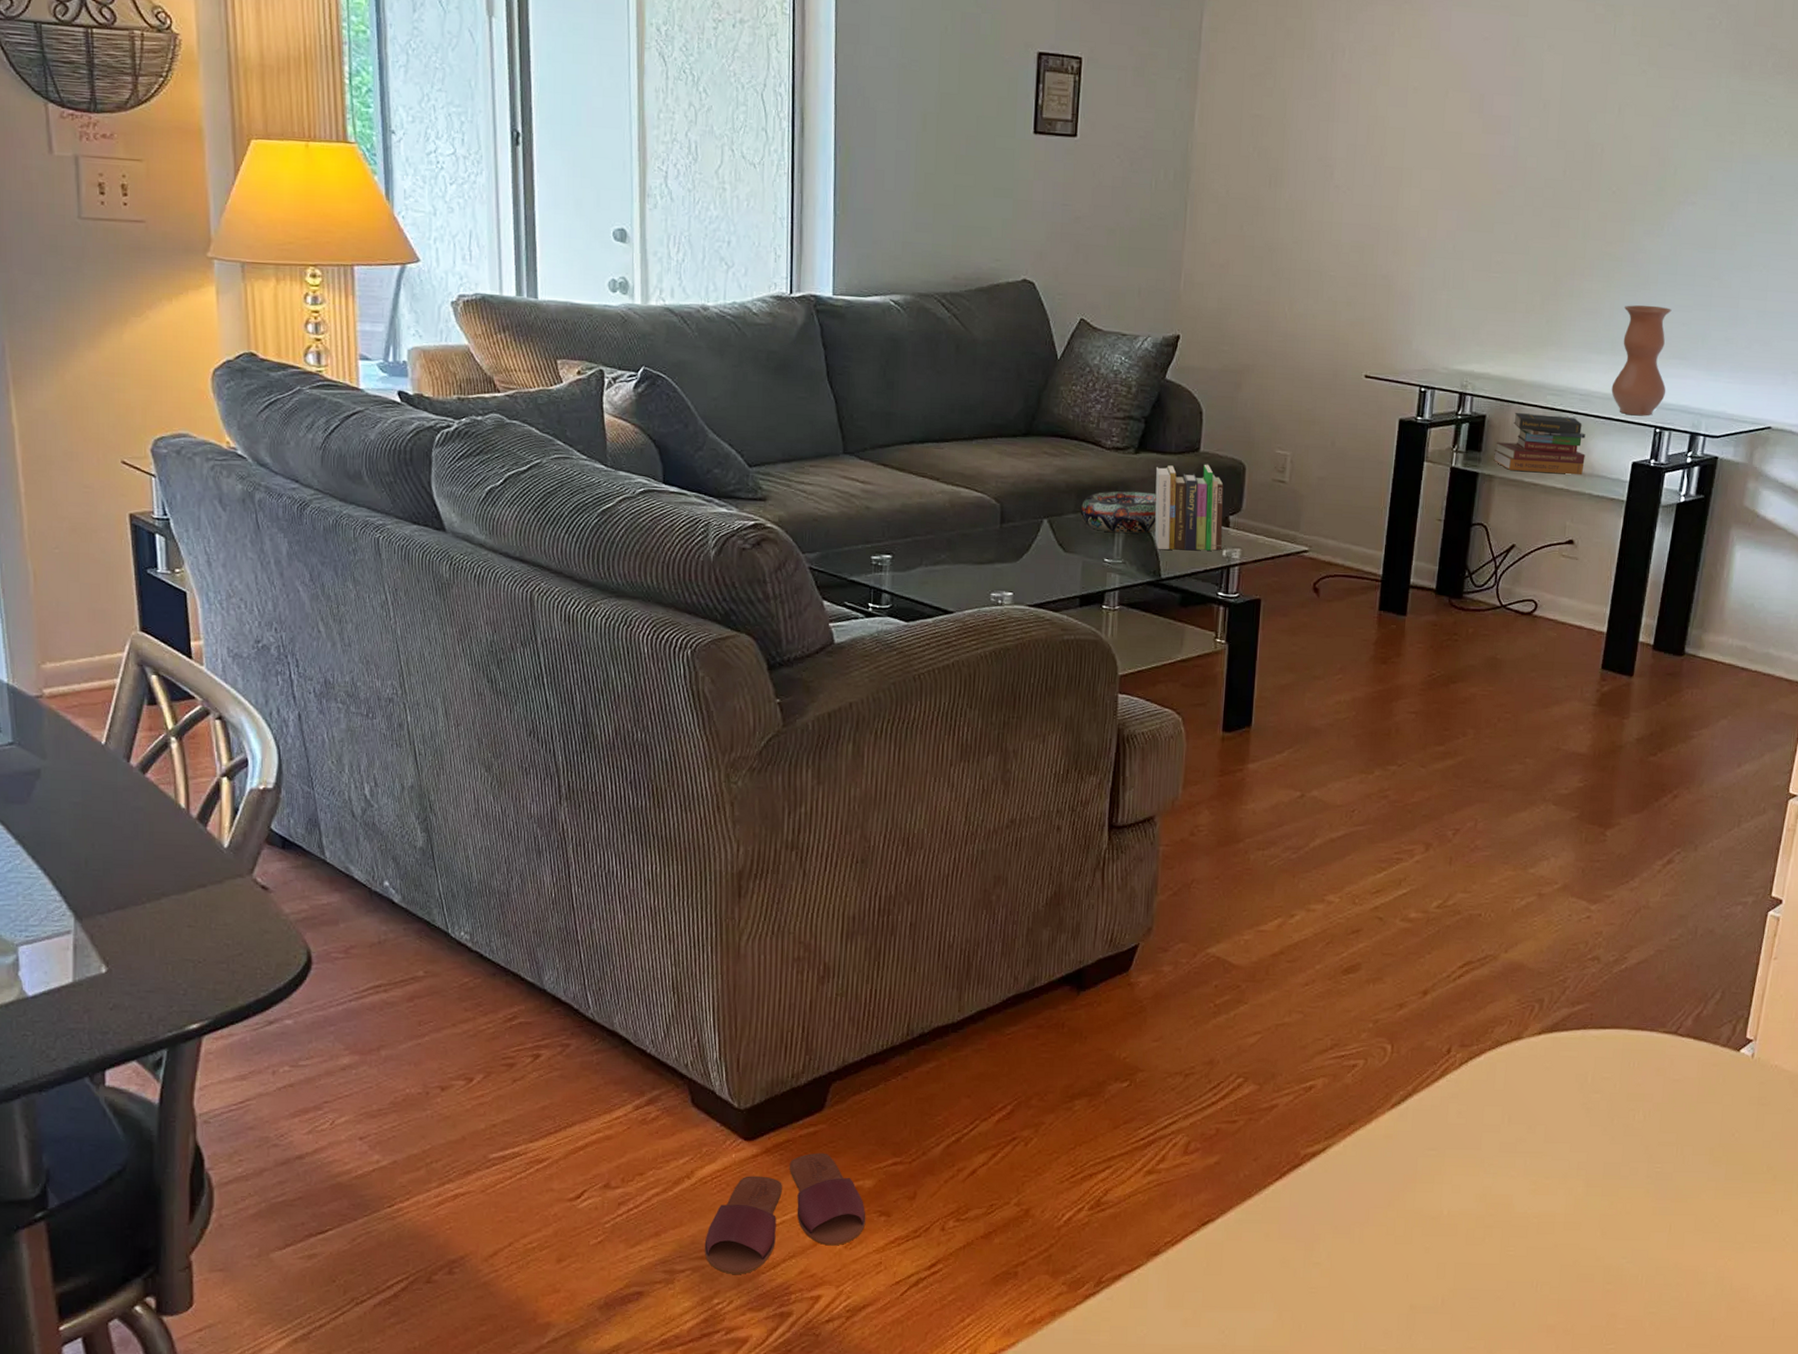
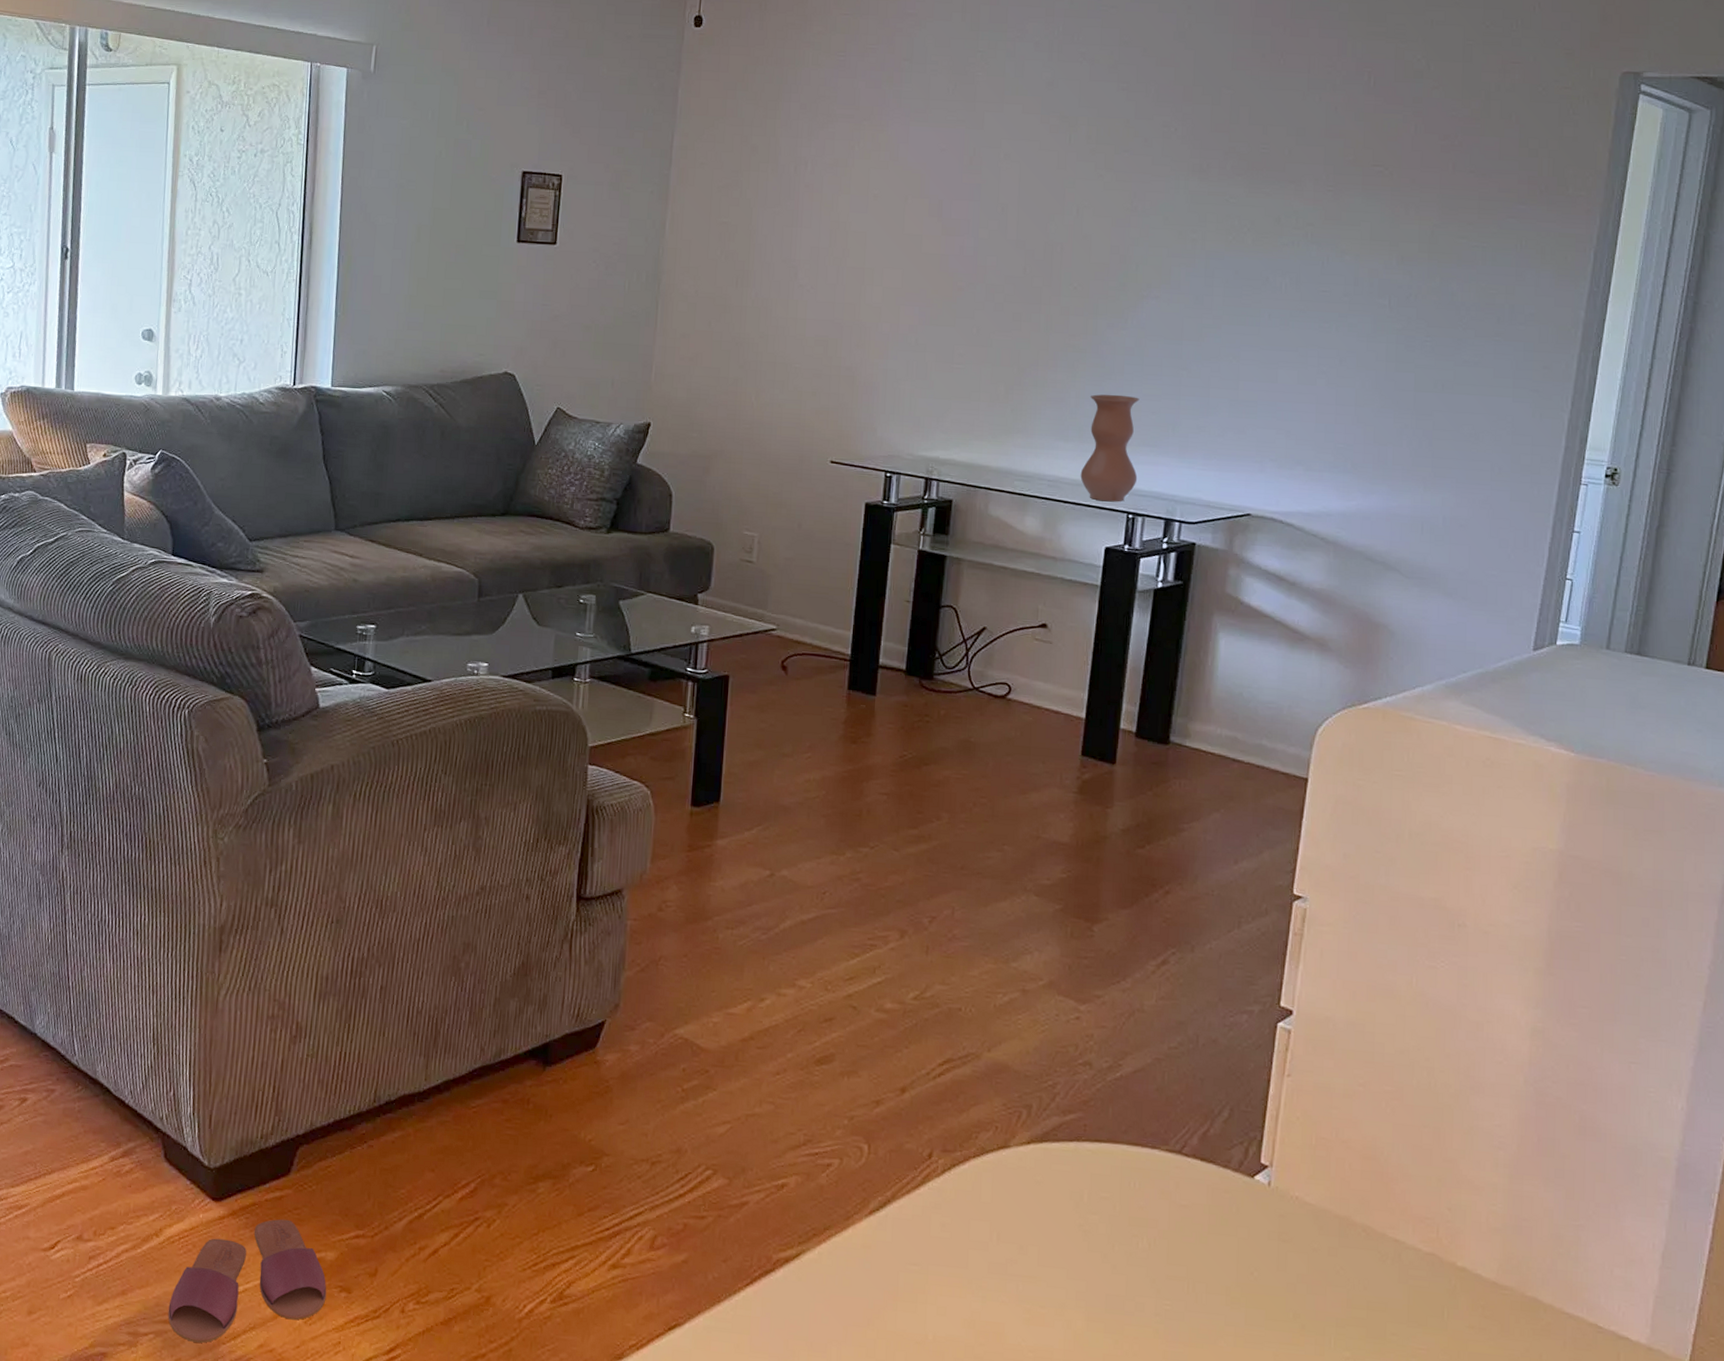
decorative bowl: present [1080,490,1157,534] -> none [553,568,628,610]
books: present [1154,464,1224,551] -> none [625,544,693,627]
books: present [1493,413,1586,475] -> none [961,498,1056,560]

